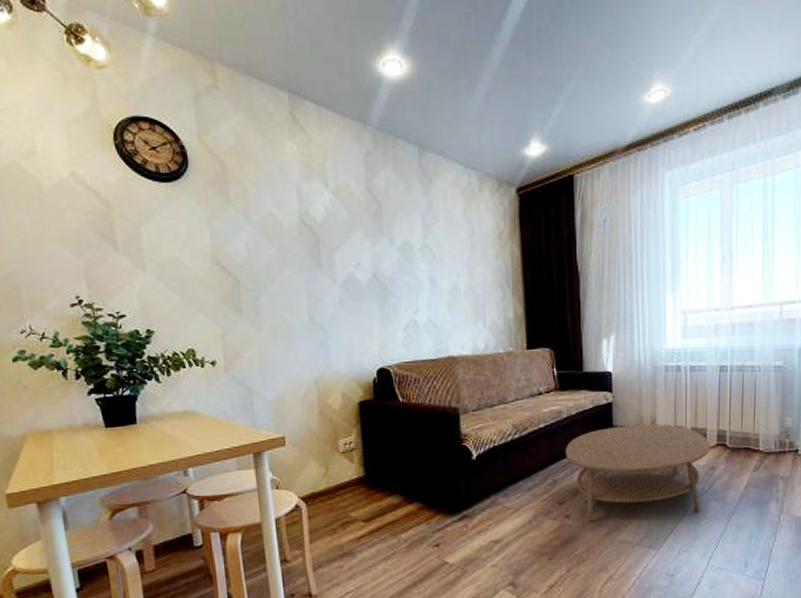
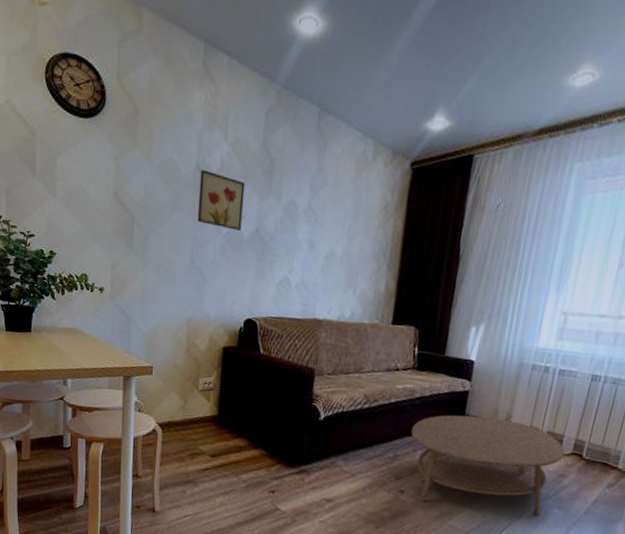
wall art: none [305,221,358,279] -> present [197,169,246,231]

